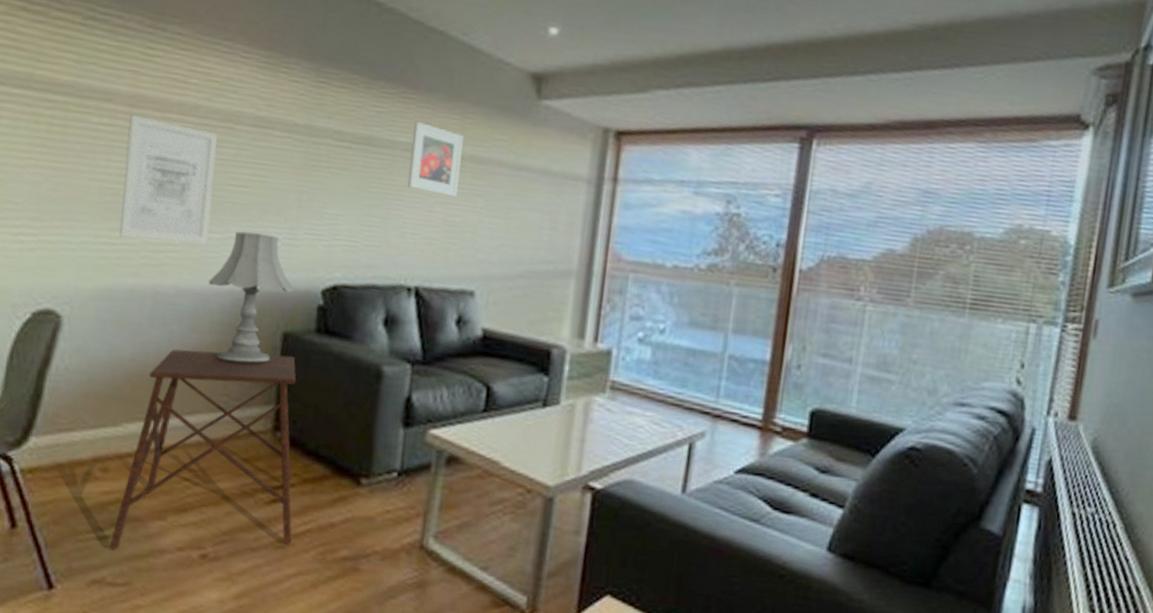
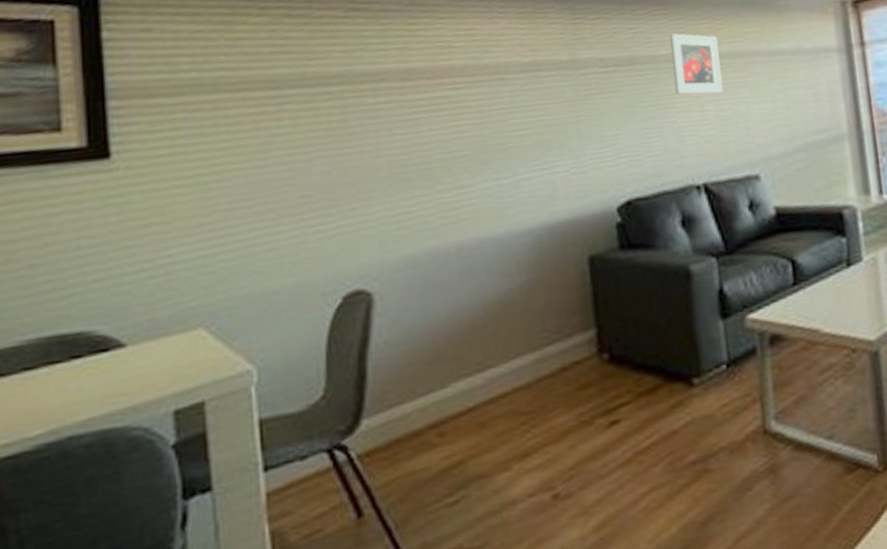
side table: present [108,349,297,551] -> none [459,276,640,515]
wall art: present [119,114,219,245] -> none [404,86,500,204]
table lamp: present [208,231,294,362] -> none [508,167,591,298]

